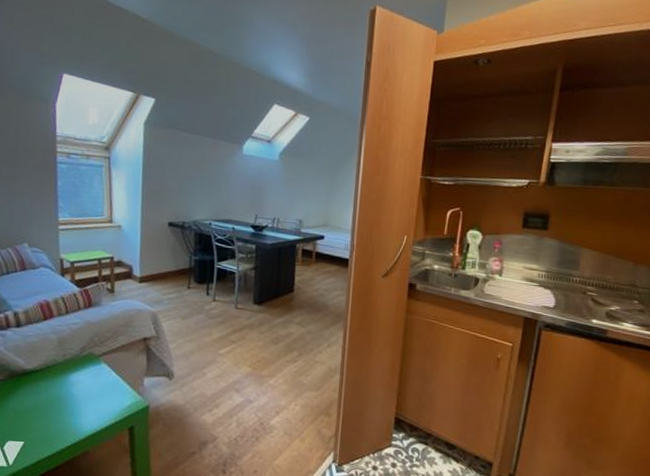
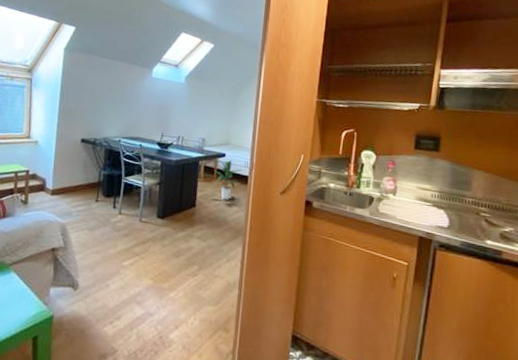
indoor plant: none [309,243,342,285] -> present [211,160,242,200]

